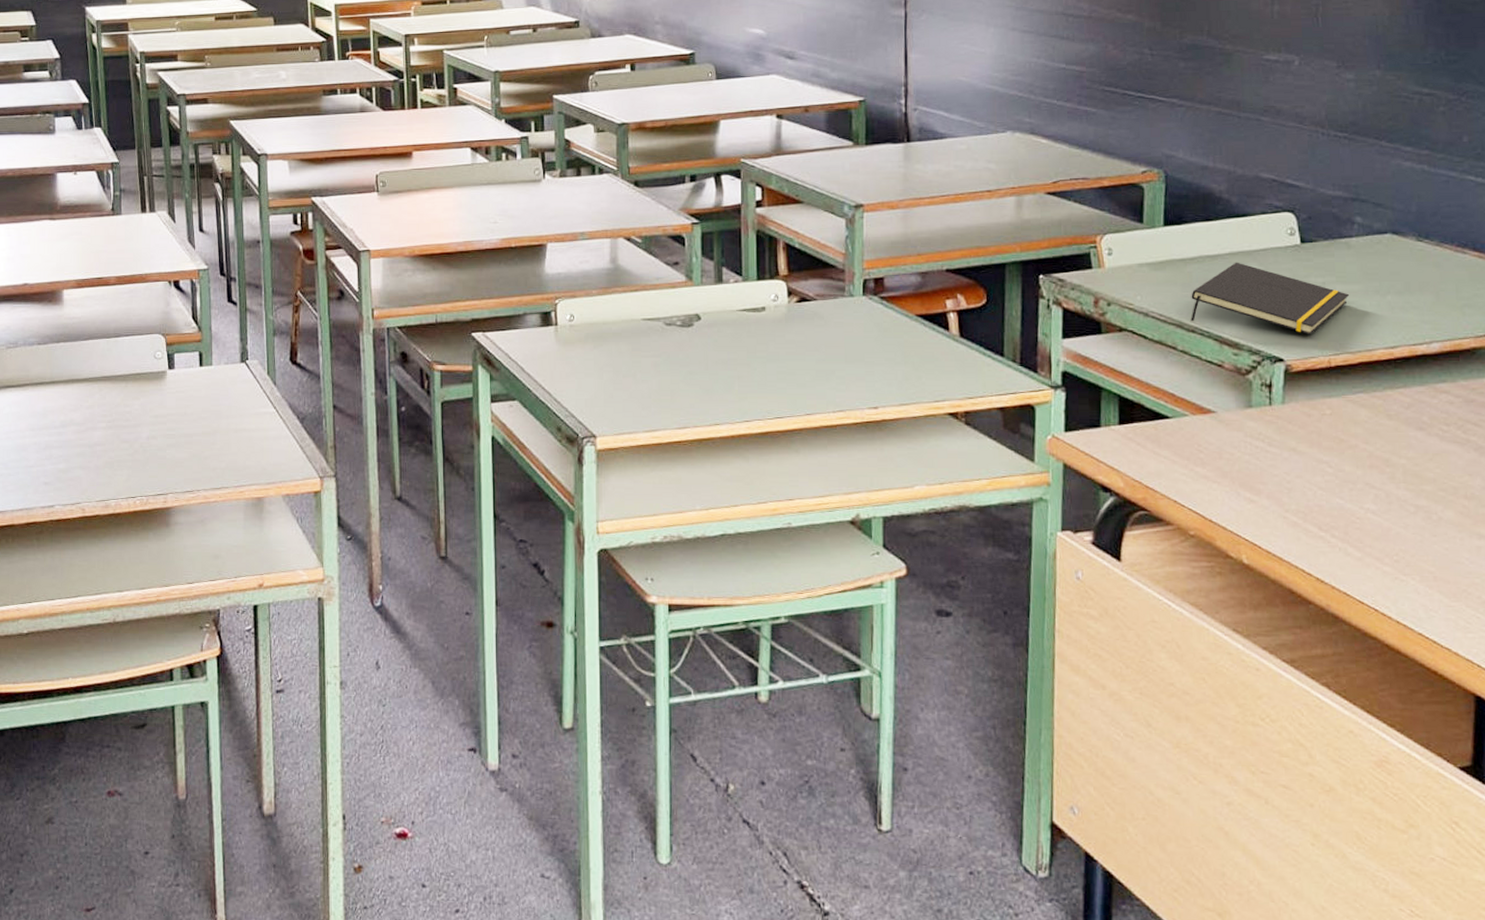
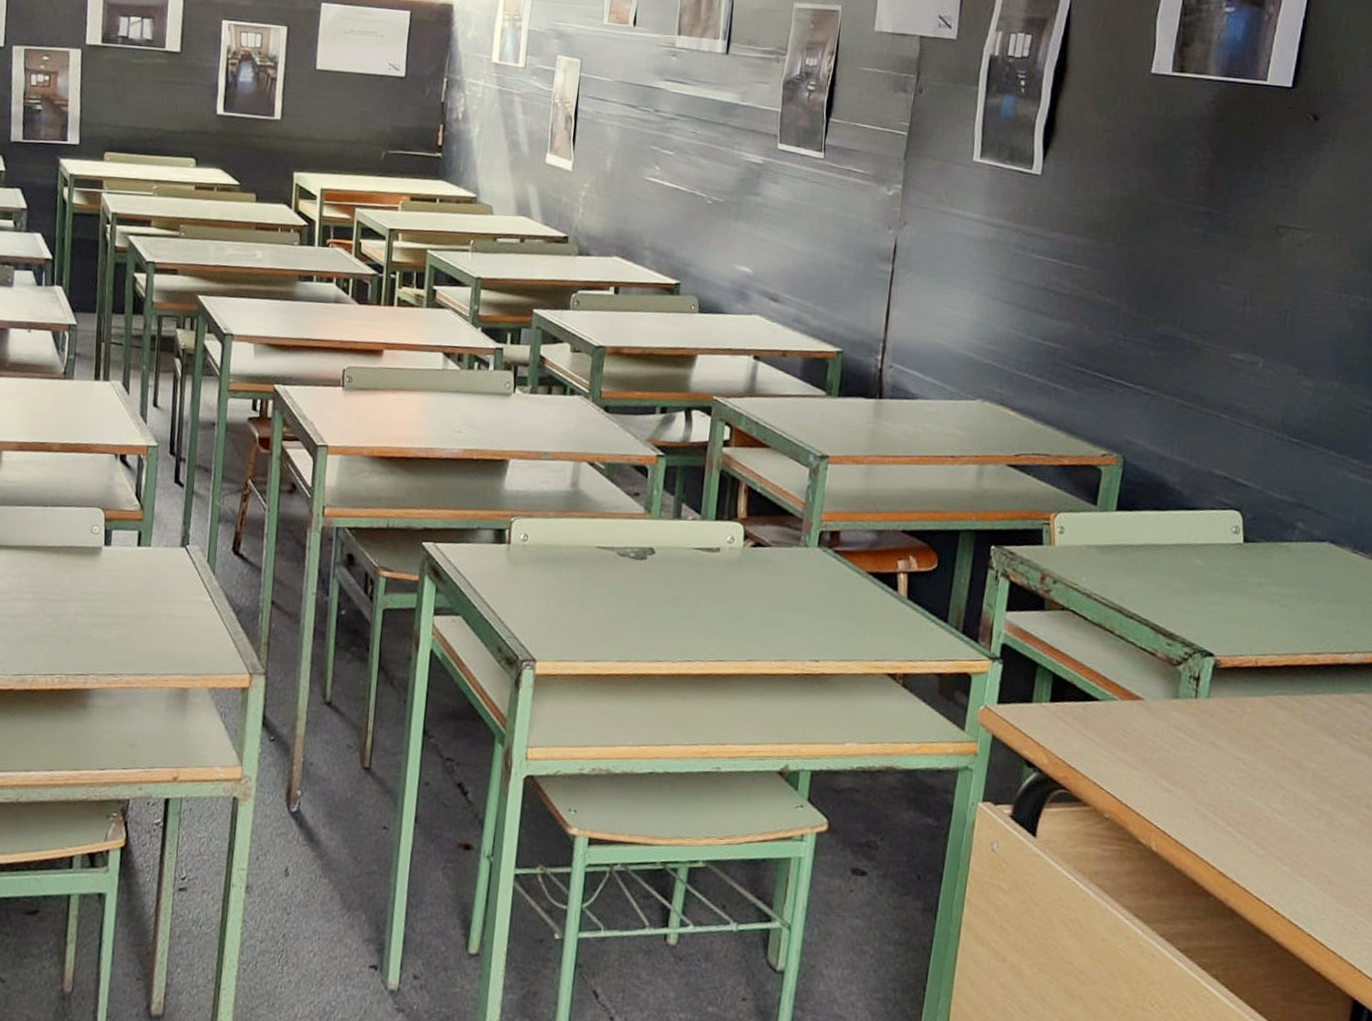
notepad: present [1190,262,1350,334] -> none [1131,553,1284,633]

